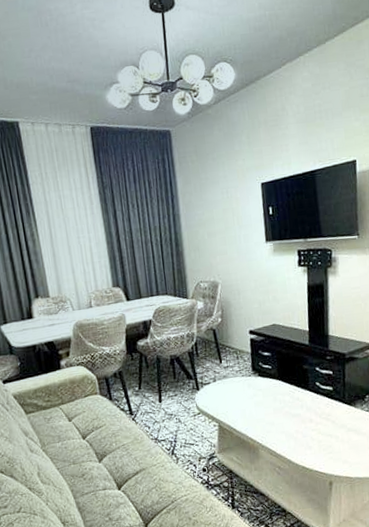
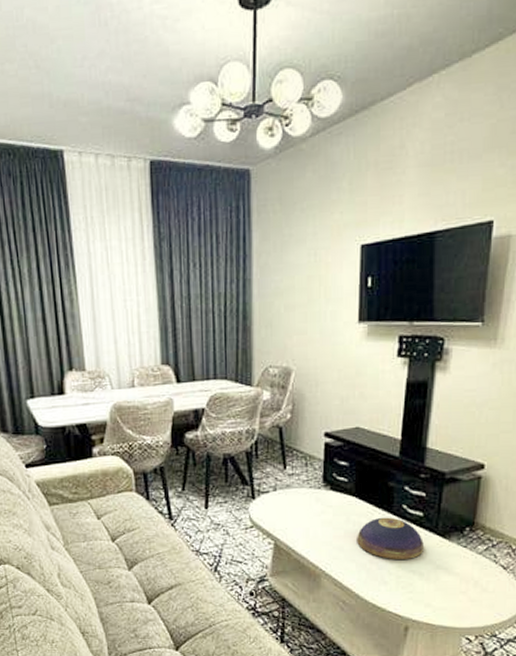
decorative bowl: none [283,393,336,428] -> present [357,517,424,559]

